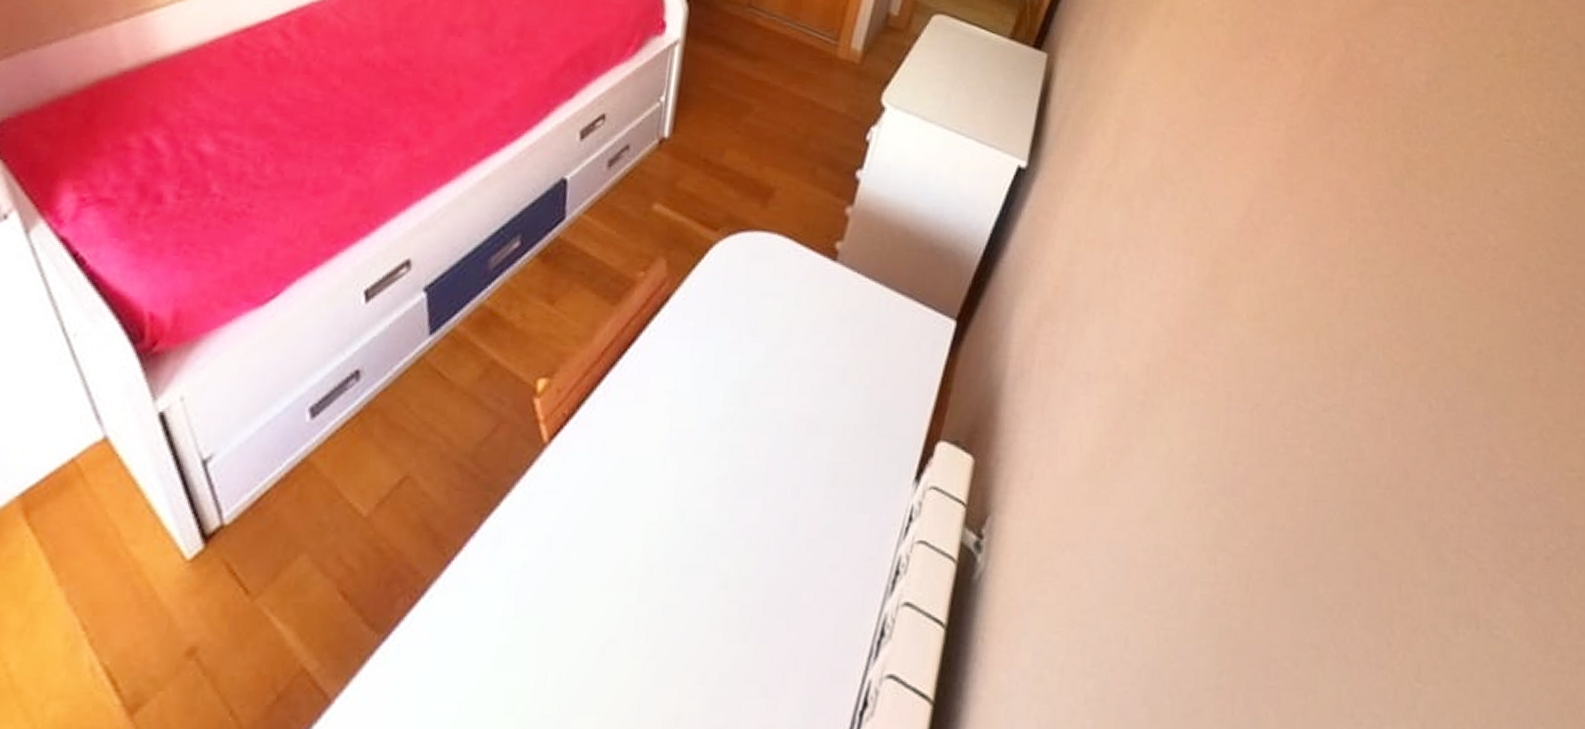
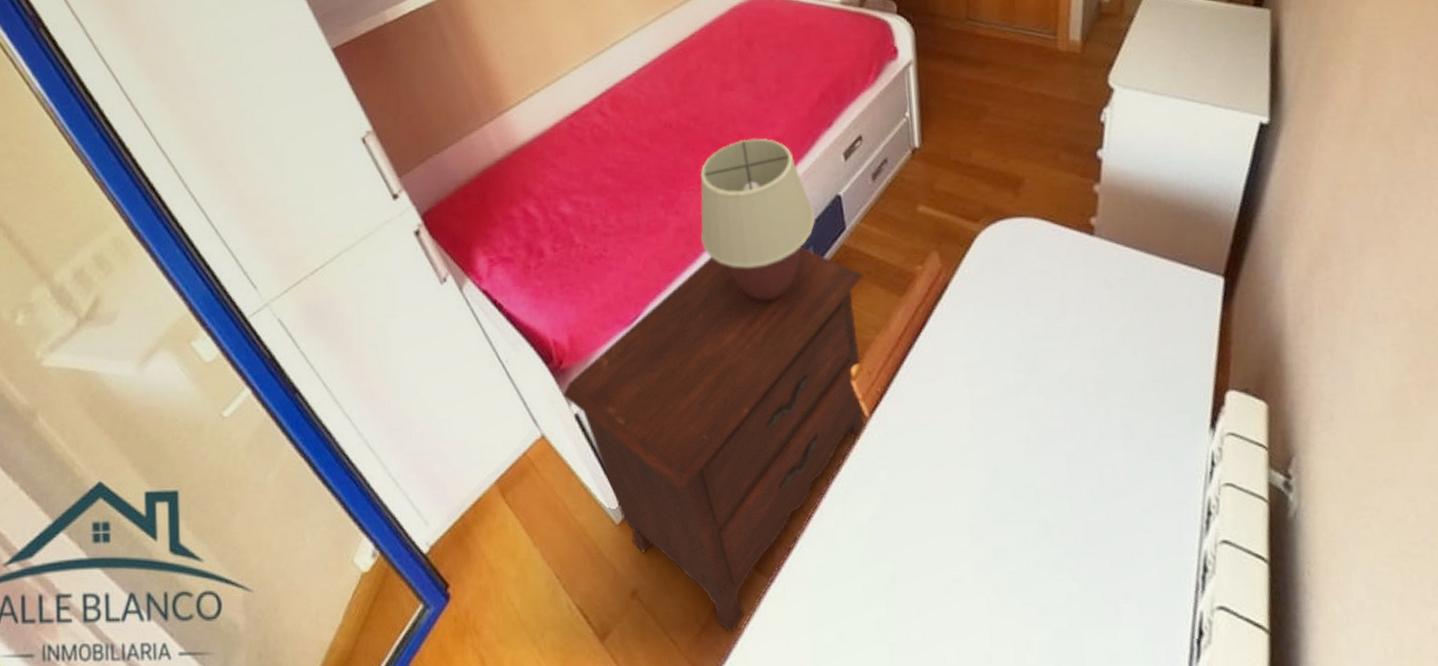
nightstand: none [147,230,575,706] -> present [563,245,866,634]
table lamp: none [382,97,532,294] -> present [700,138,816,301]

